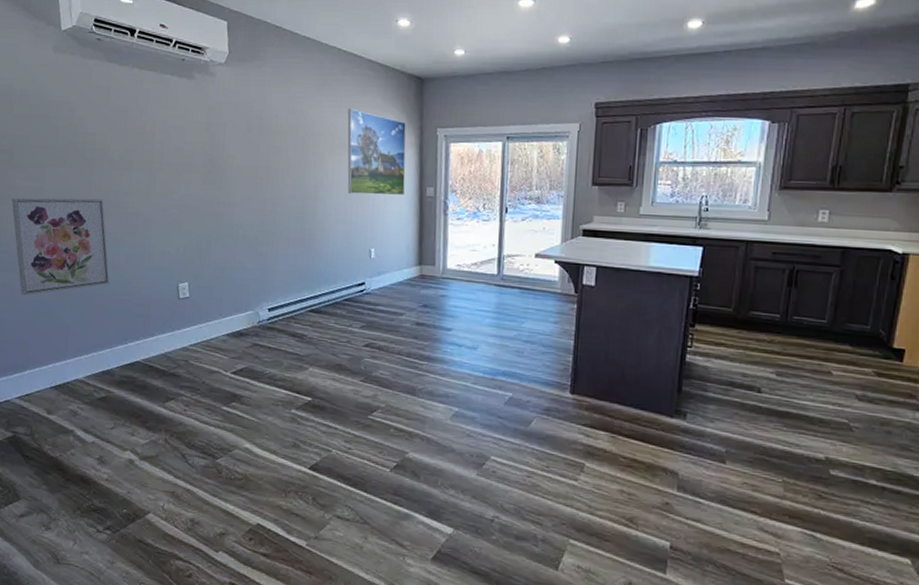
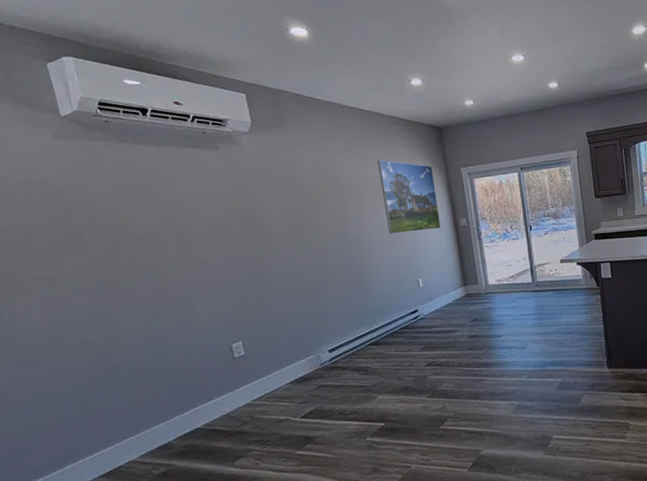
wall art: present [11,198,110,296] -> none [23,276,154,389]

